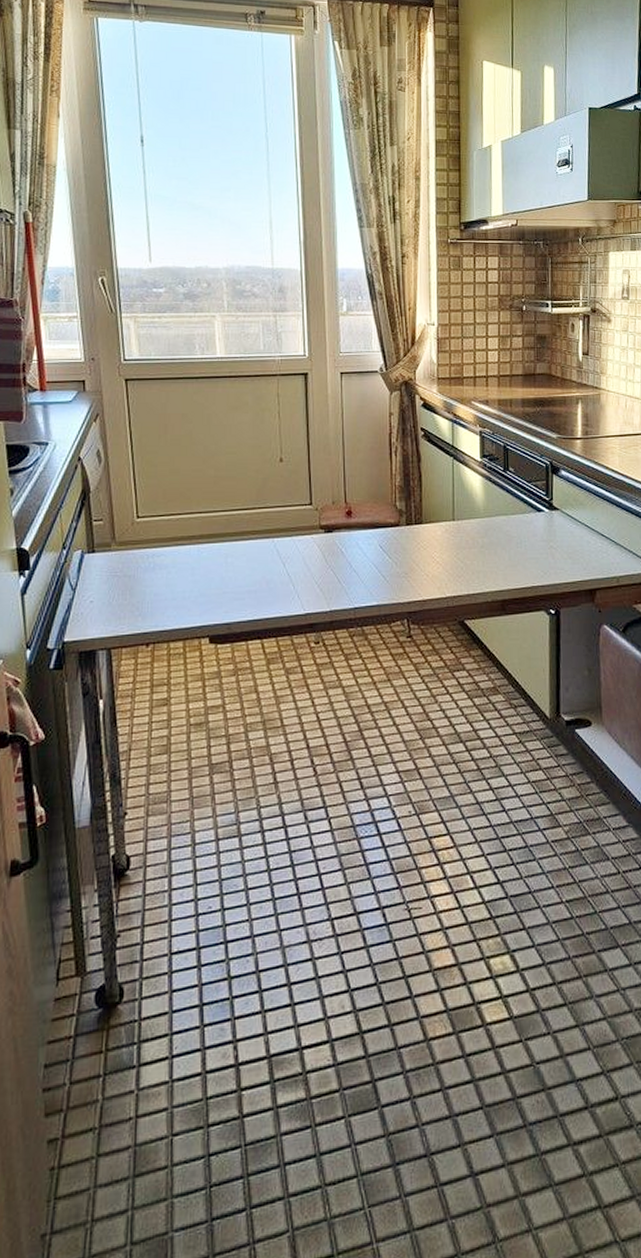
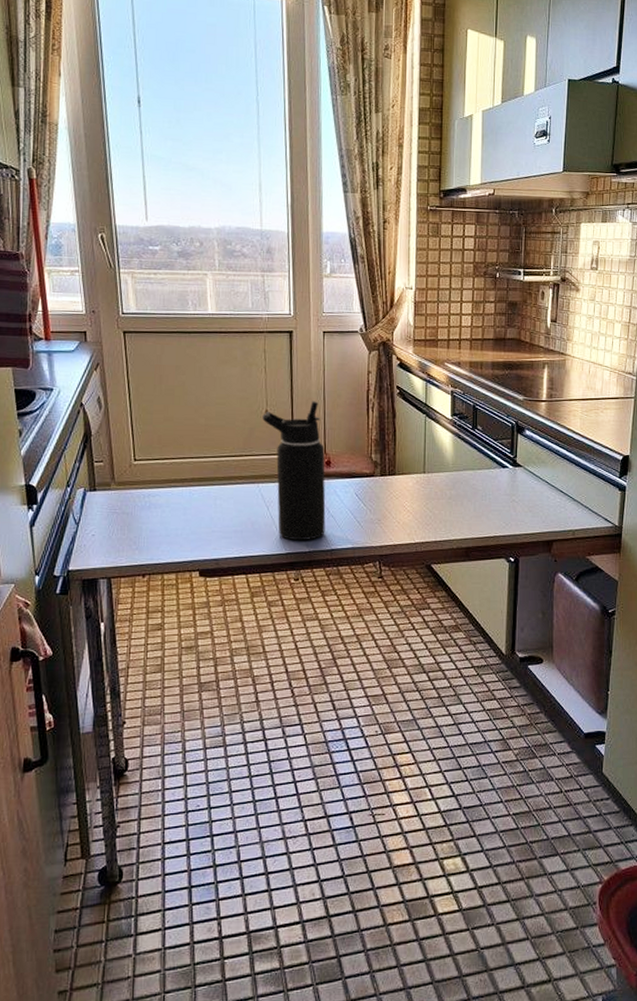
water bottle: none [277,447,348,600] -> present [262,401,326,541]

